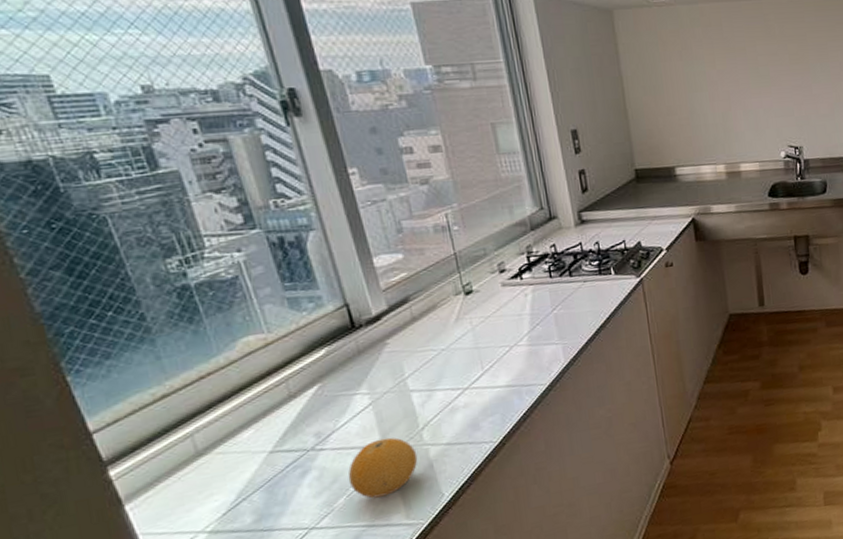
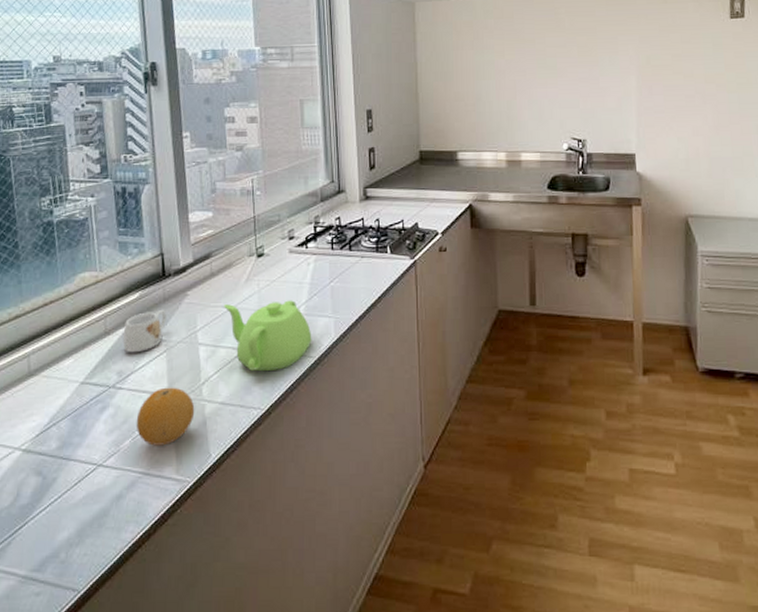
mug: none [313,362,366,413] -> present [122,309,166,353]
teapot: none [434,333,541,408] -> present [224,300,312,372]

